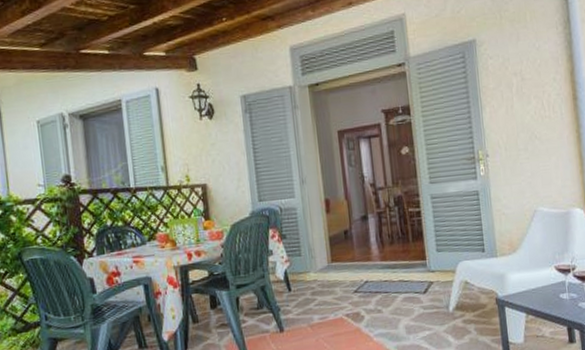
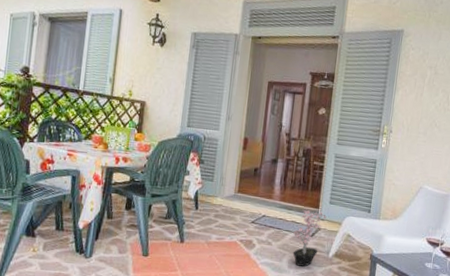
potted plant: none [403,262,437,330] -> present [293,209,327,267]

